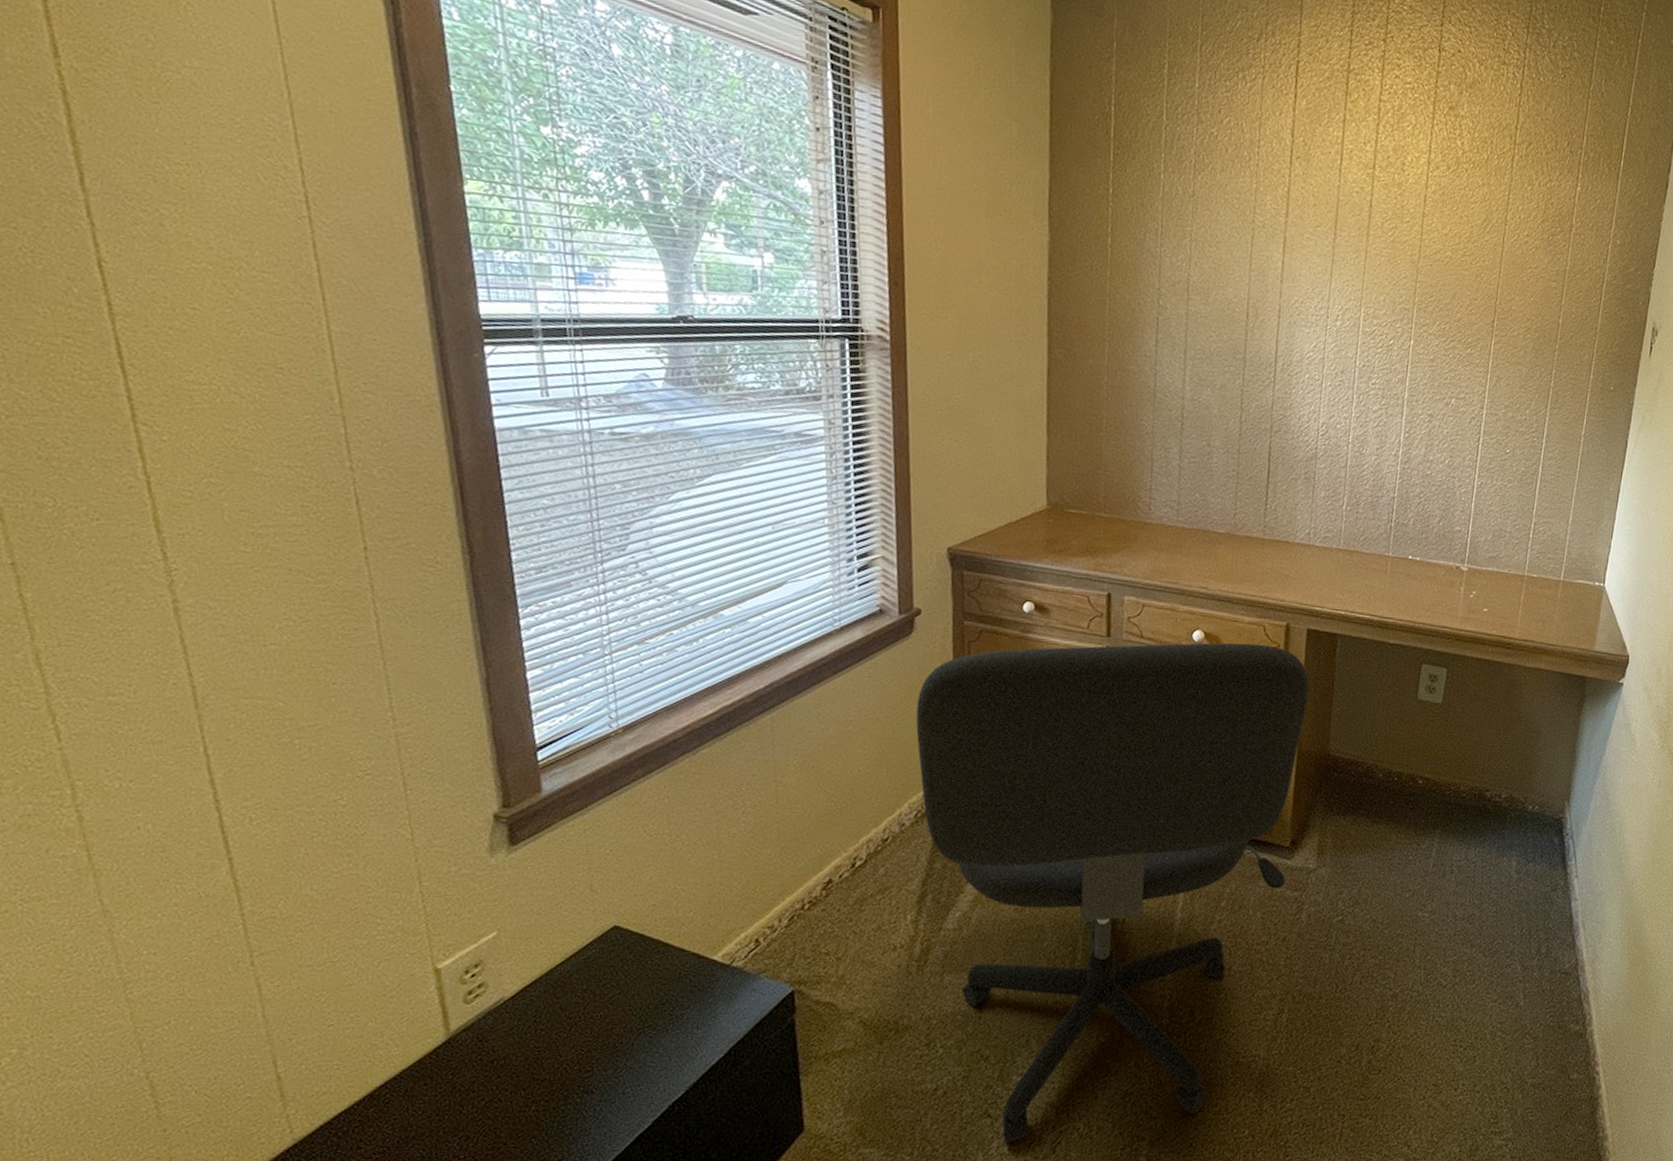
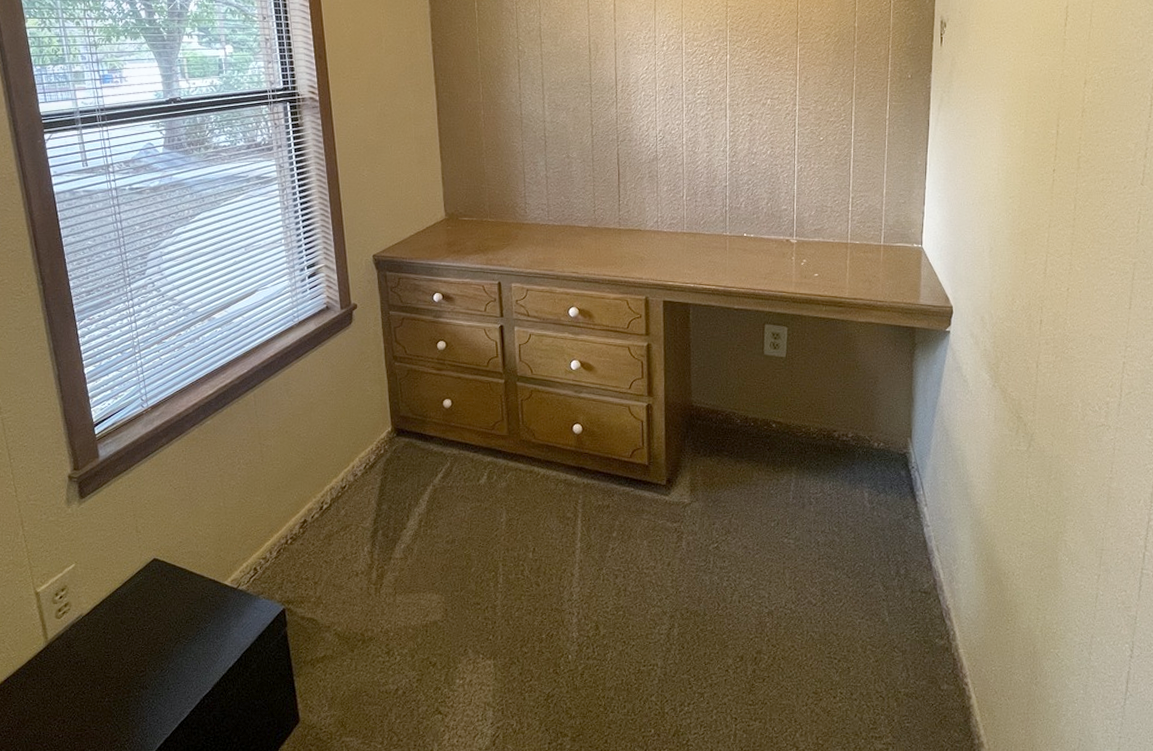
office chair: present [915,642,1310,1142] -> none [359,316,670,735]

